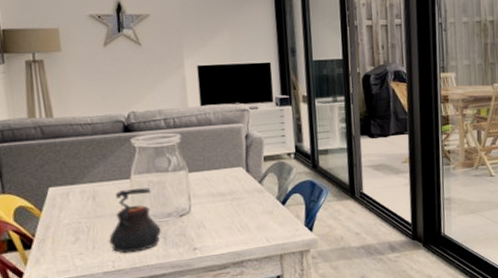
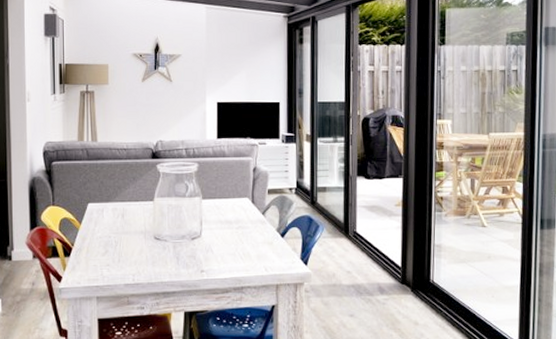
teapot: present [109,187,161,254] -> none [132,209,175,269]

